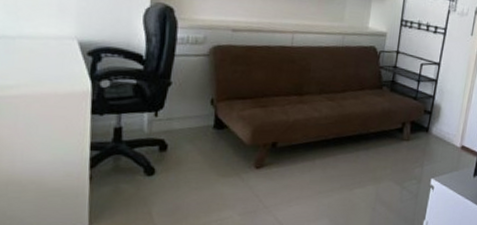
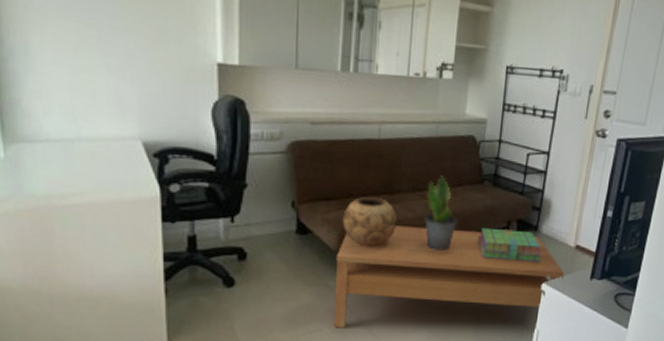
coffee table: none [244,124,452,216] -> present [334,226,565,328]
decorative bowl: none [256,97,306,142] -> present [342,197,398,247]
potted plant: none [329,80,359,147] -> present [425,175,458,250]
stack of books: none [375,127,432,160] -> present [477,227,542,263]

